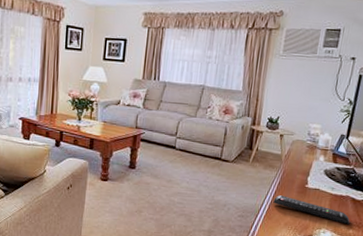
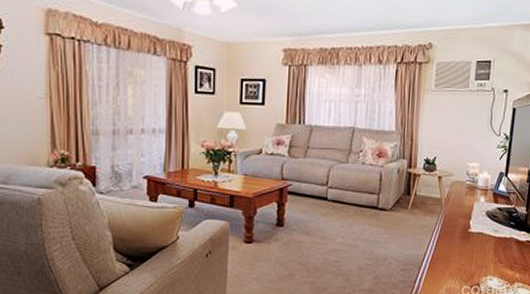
remote control: present [273,195,350,225] -> none [436,243,516,269]

